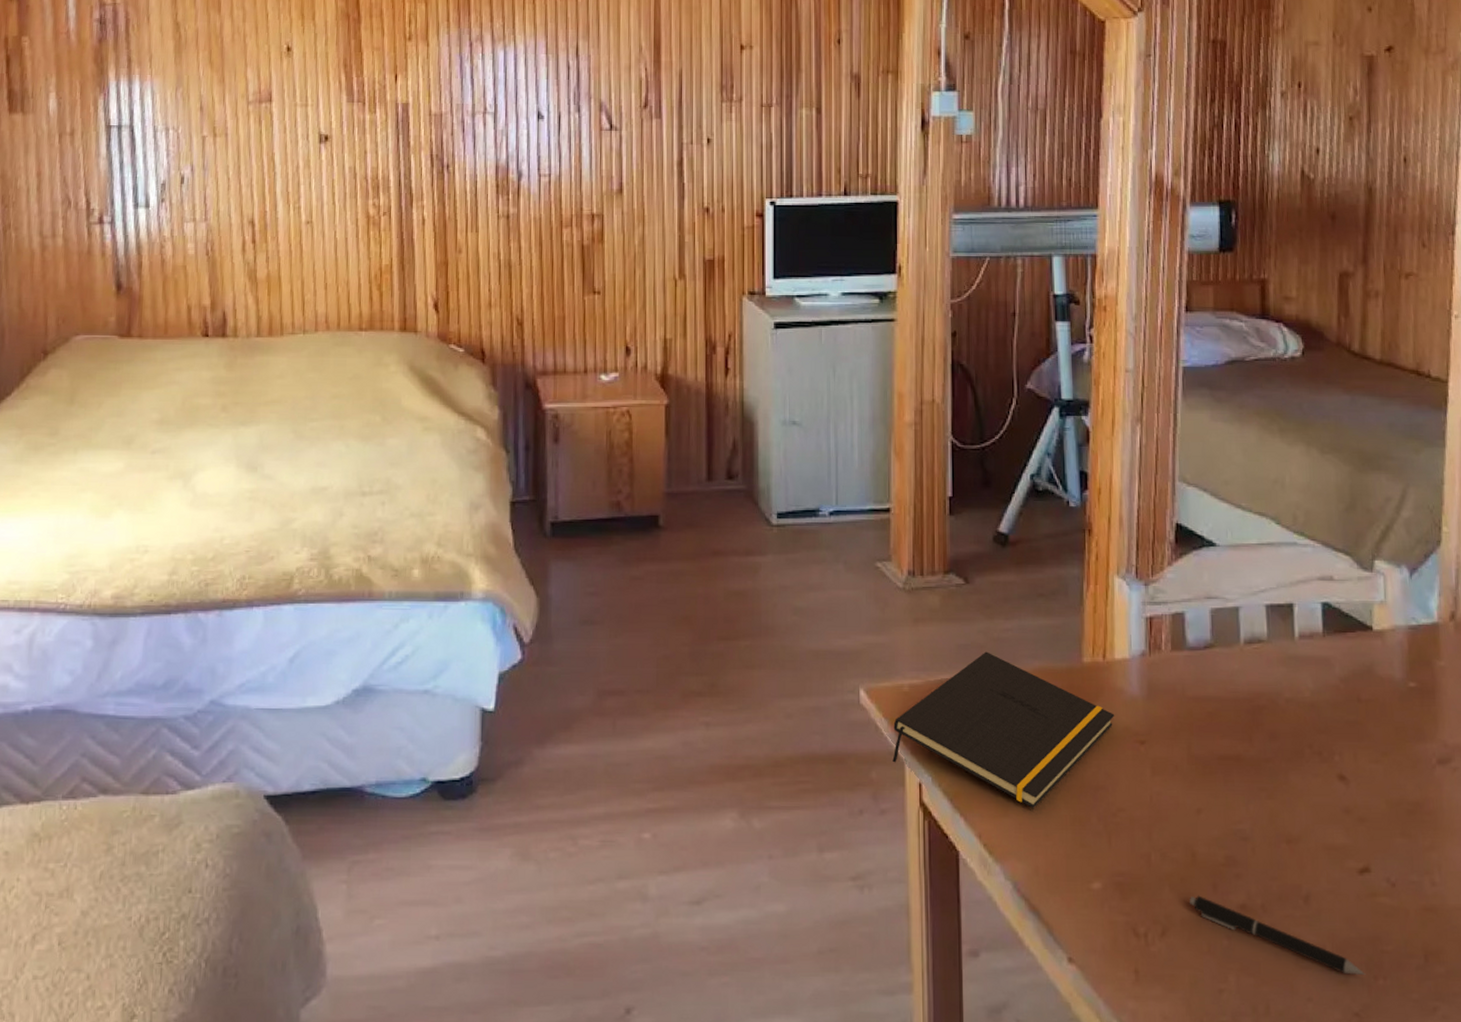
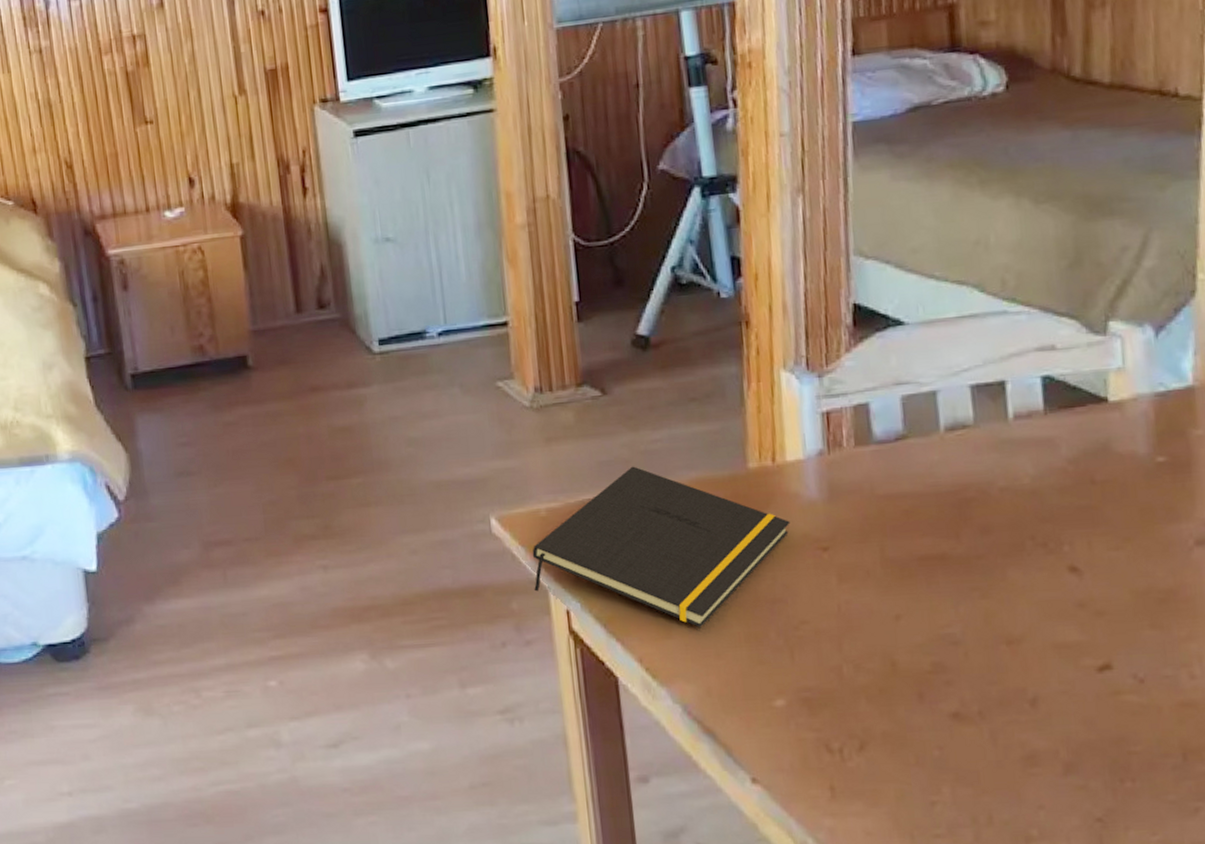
pen: present [1190,895,1366,975] -> none [891,706,1110,779]

